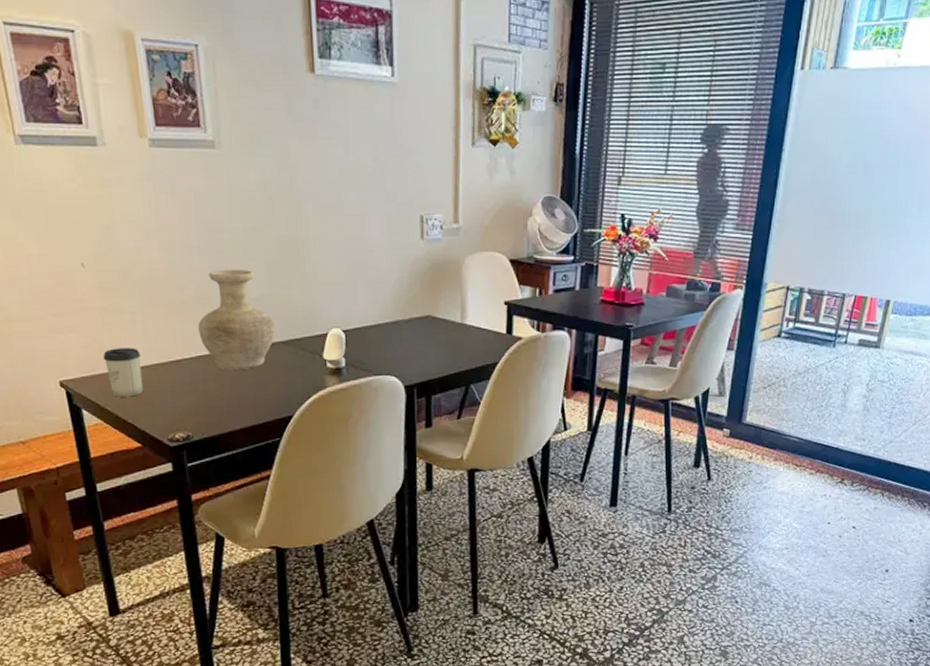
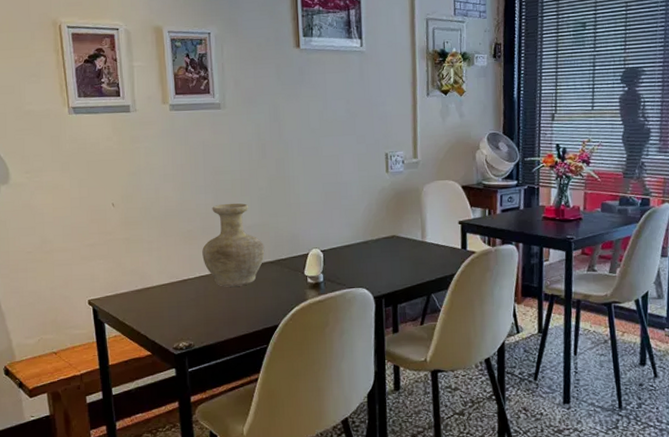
cup: present [103,348,144,397] -> none [124,270,155,313]

